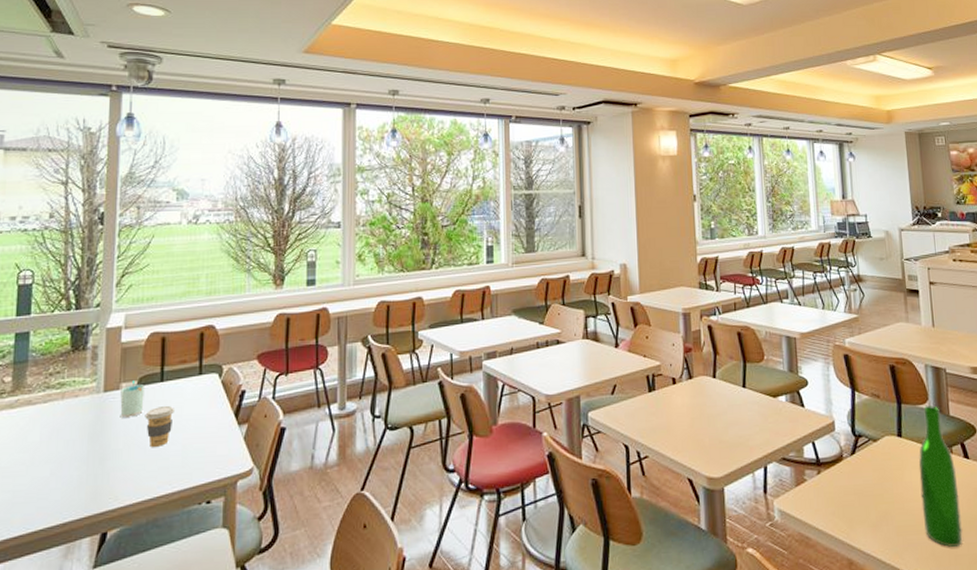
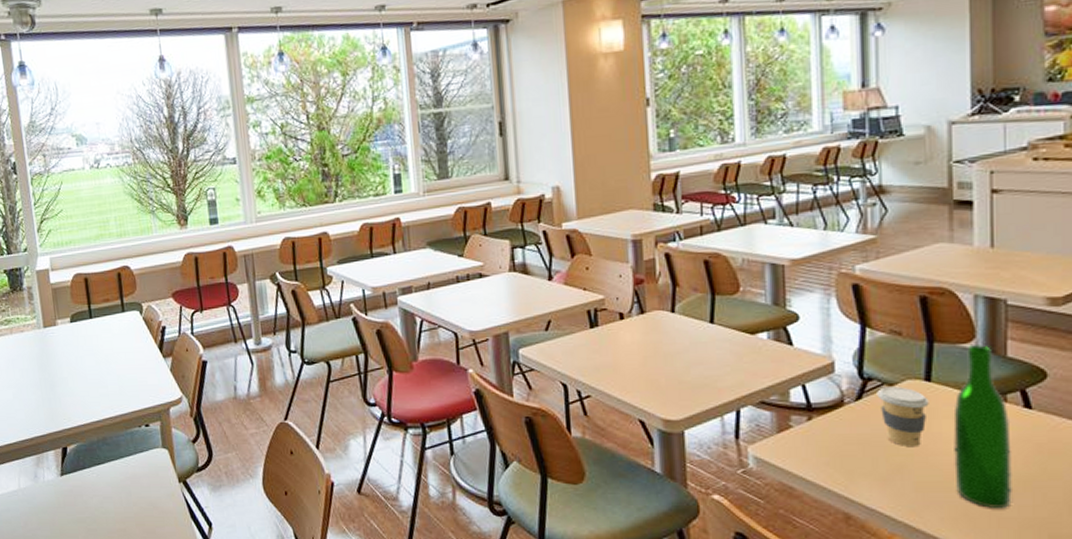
cup: present [120,381,144,418] -> none [57,318,79,350]
coffee cup: present [145,405,174,448] -> none [81,340,106,377]
coffee cup: none [865,442,902,495] -> present [877,387,929,446]

